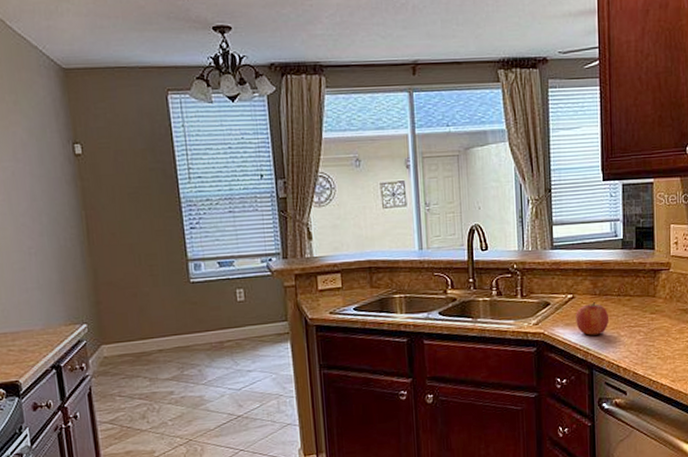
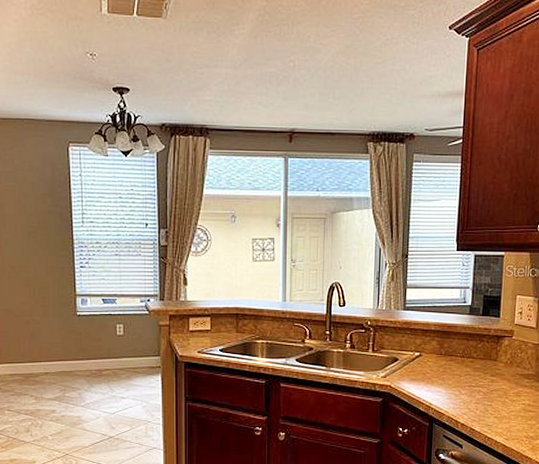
fruit: present [576,302,610,336] -> none [421,361,452,391]

